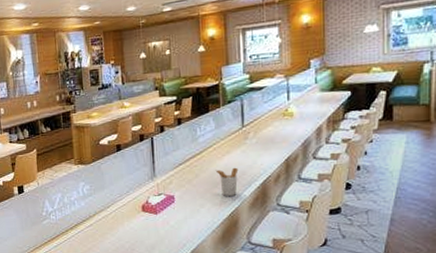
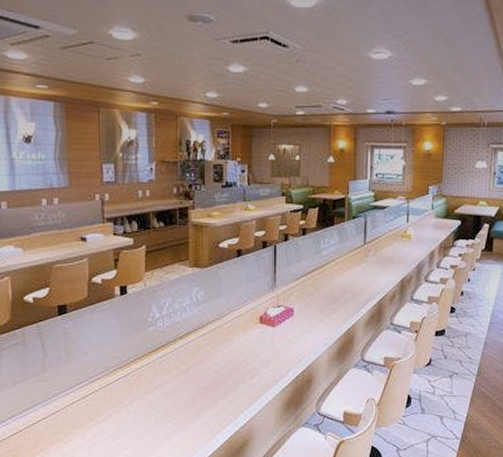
utensil holder: present [215,167,239,196] -> none [336,284,358,312]

